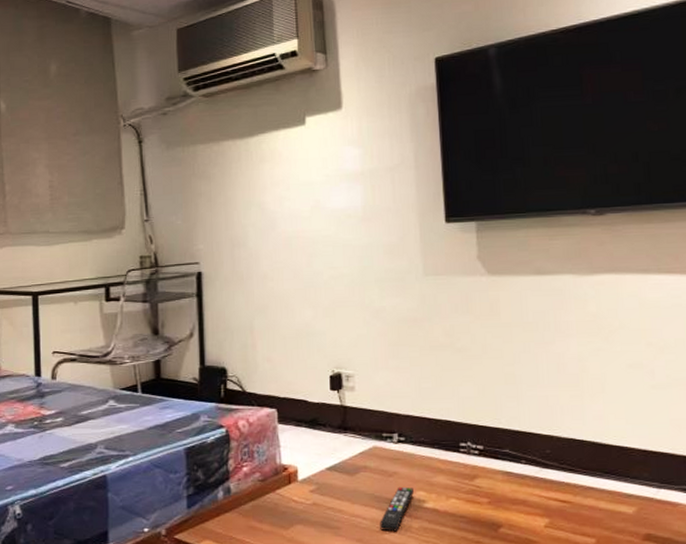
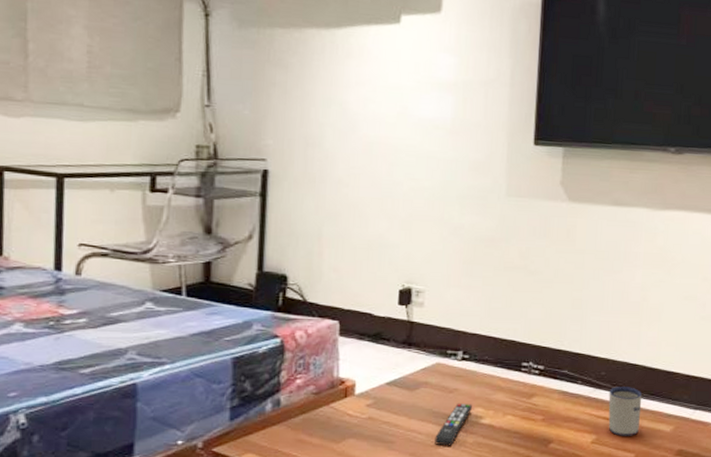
mug: none [557,465,597,519] -> present [608,387,642,436]

